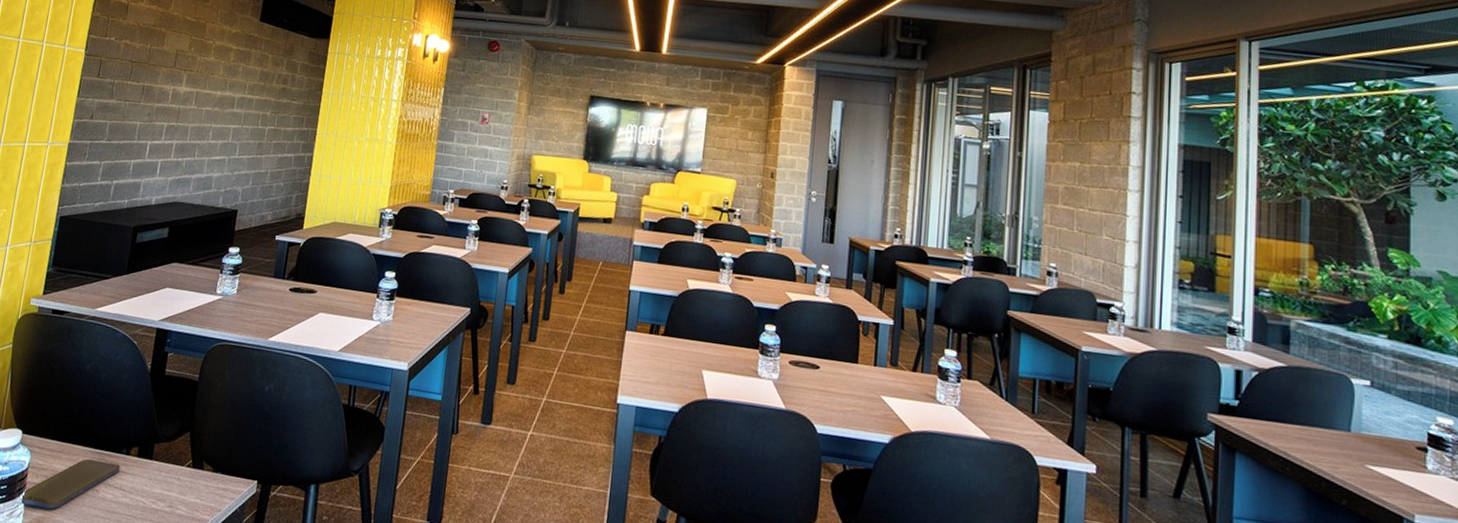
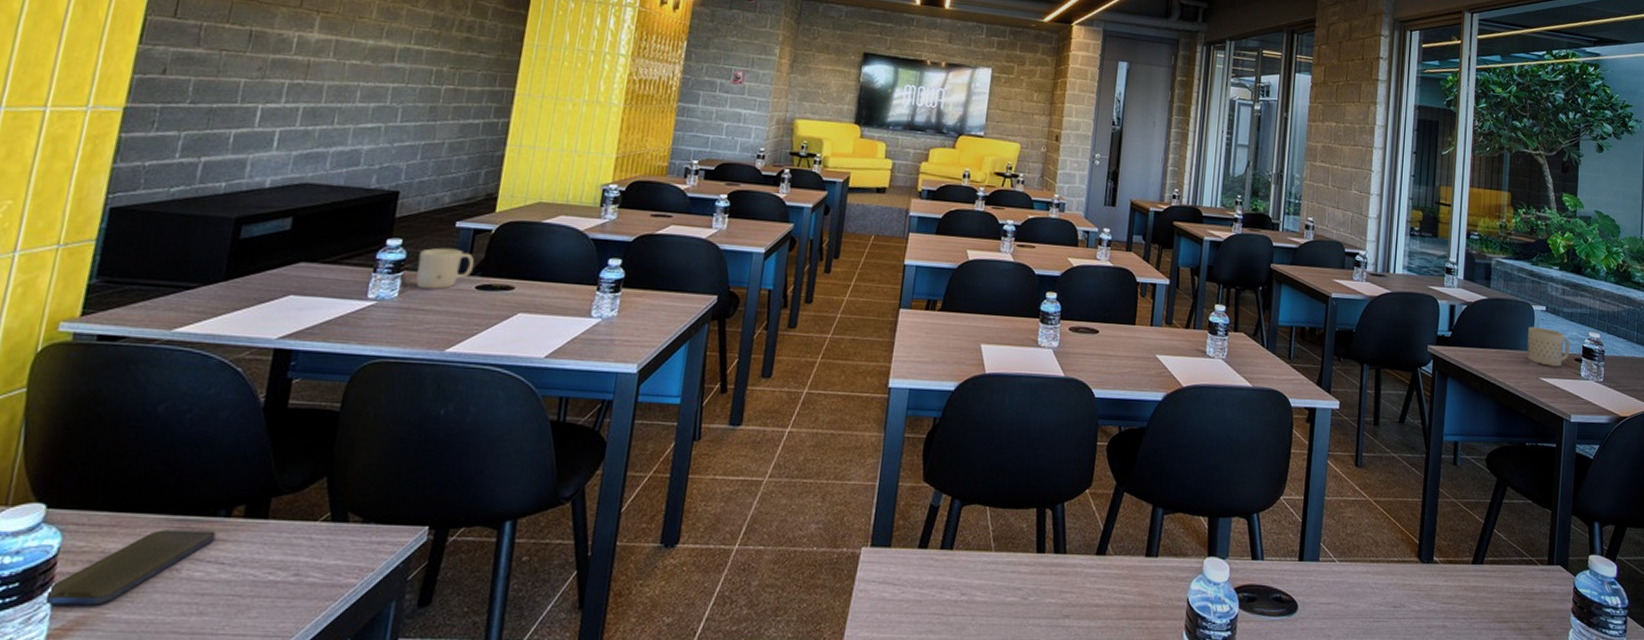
mug: none [248,256,289,290] -> present [415,247,475,289]
mug: none [1346,403,1407,455] -> present [1527,326,1569,367]

